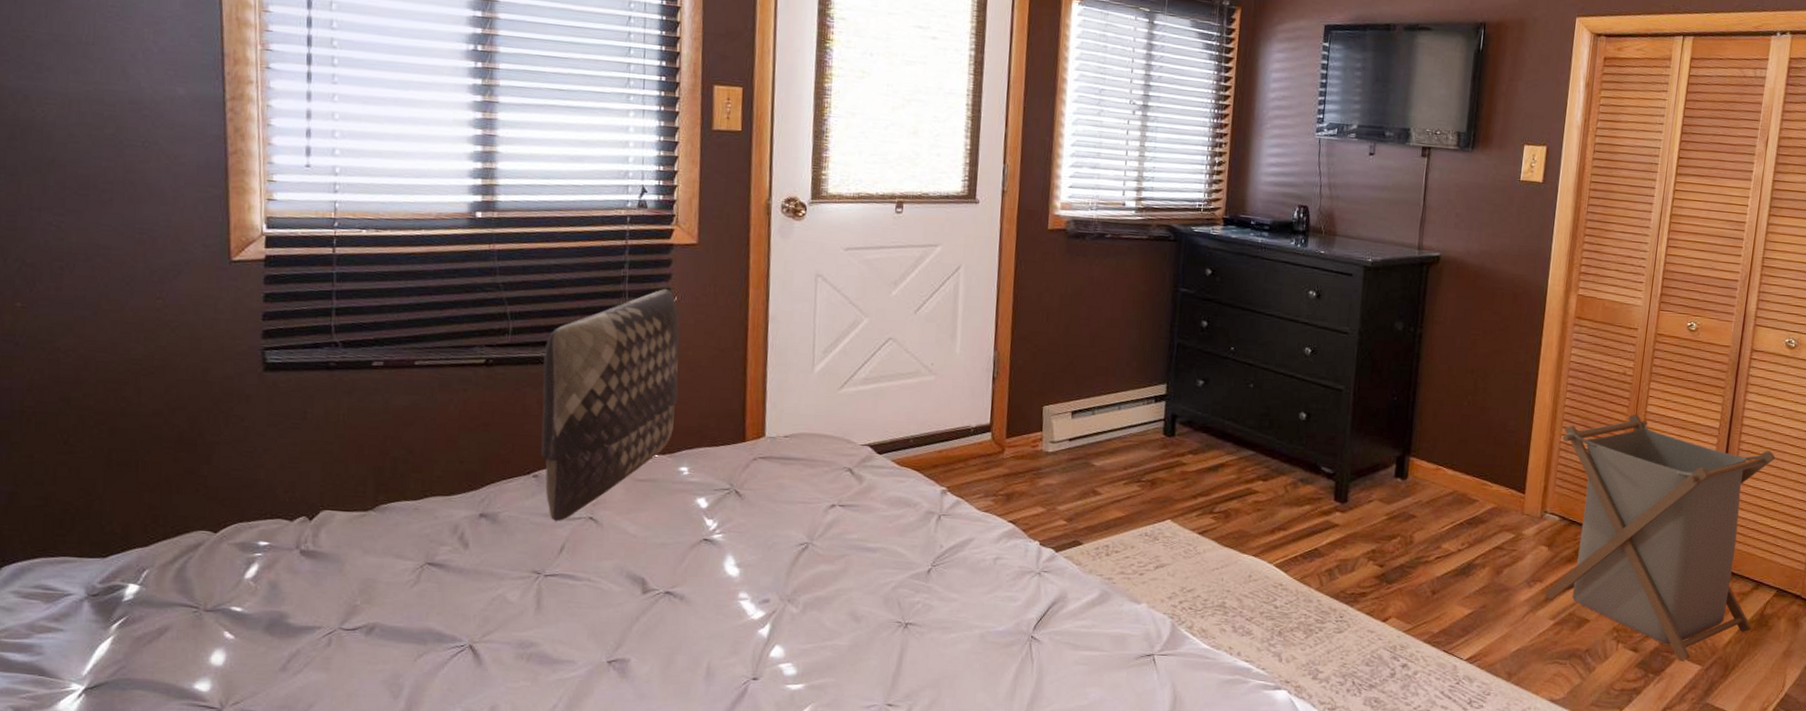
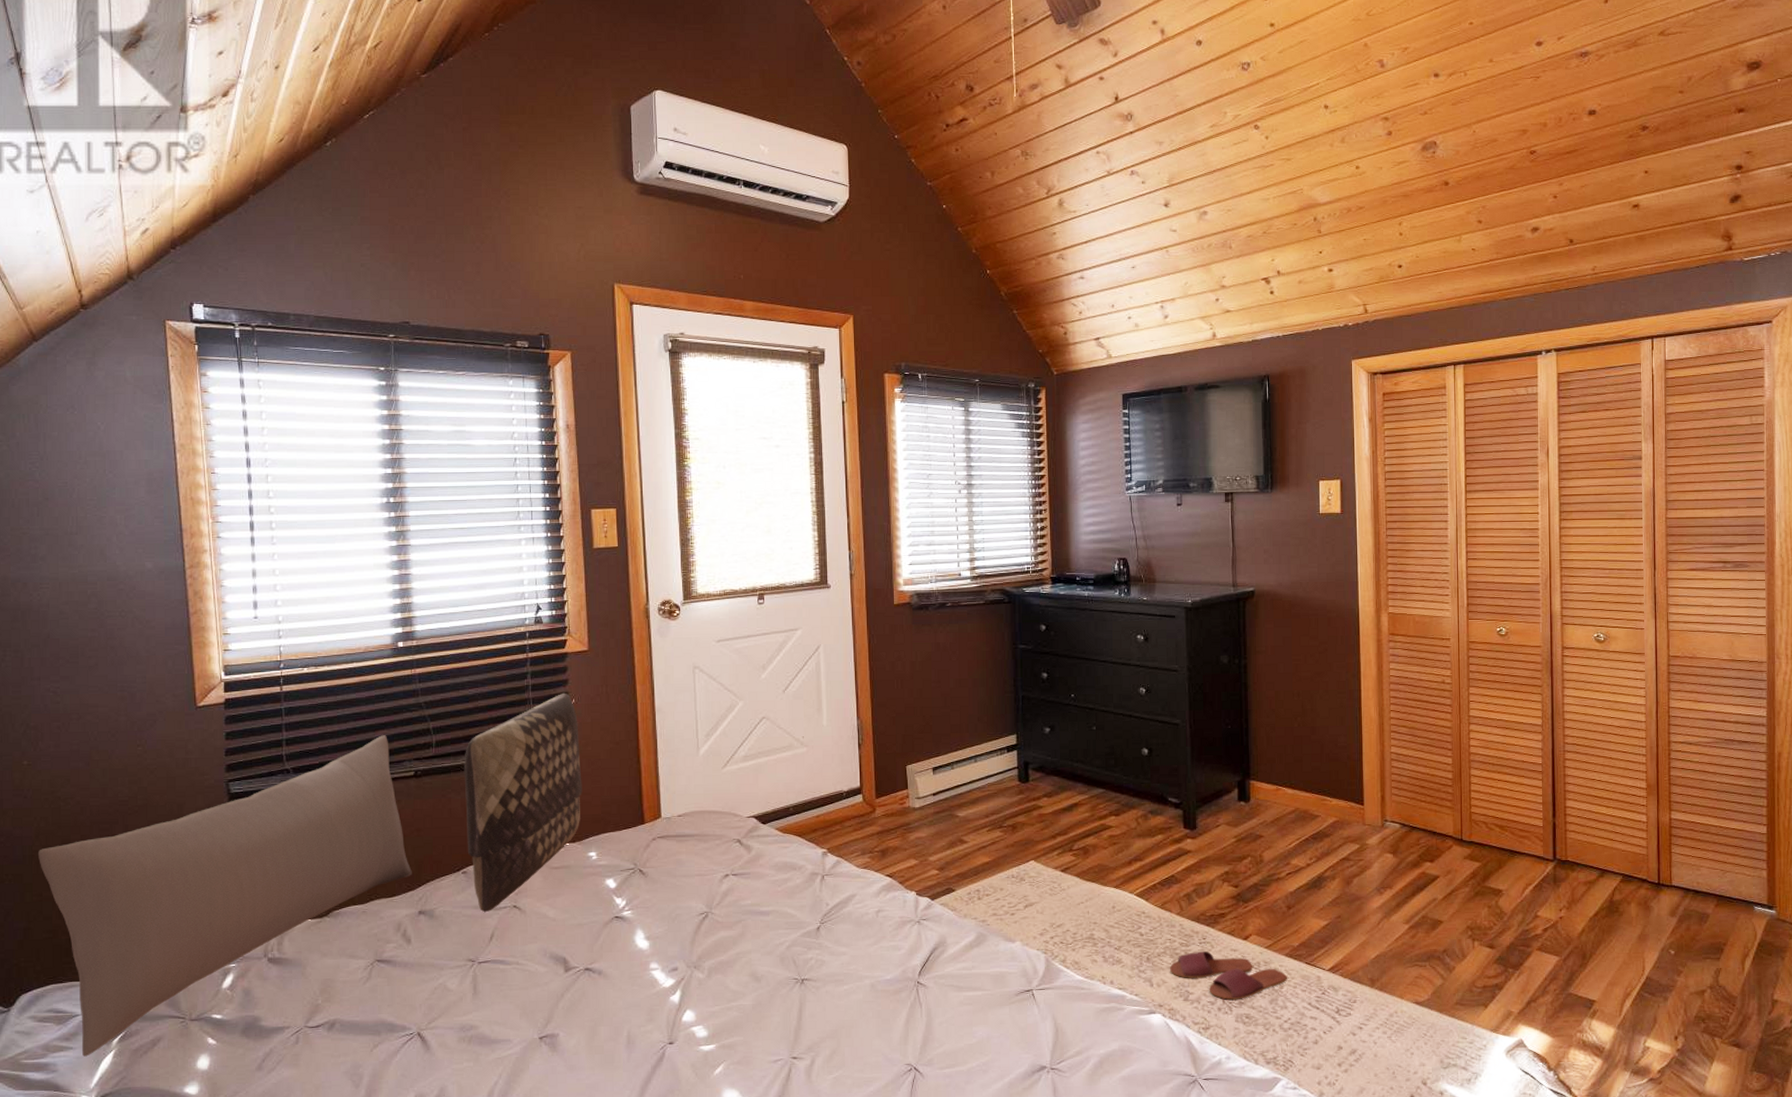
pillow: none [30,315,475,641] -> present [38,735,412,1057]
slippers: none [1301,630,1423,682] -> present [1169,951,1288,1000]
laundry basket: present [1545,414,1776,660] -> none [1392,719,1603,953]

